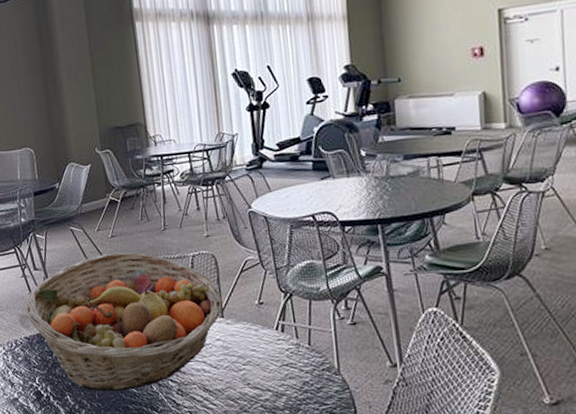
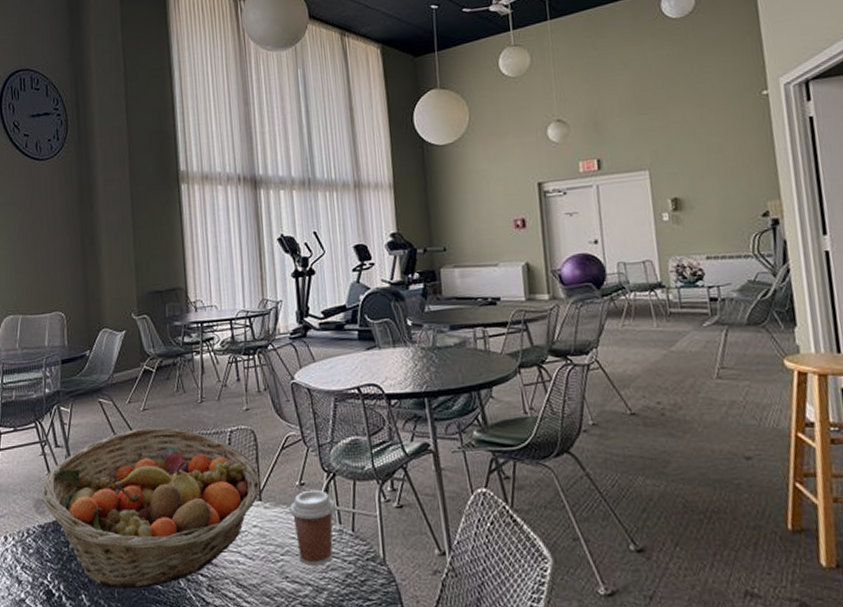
coffee cup: none [249,308,293,375] -> present [289,489,336,566]

